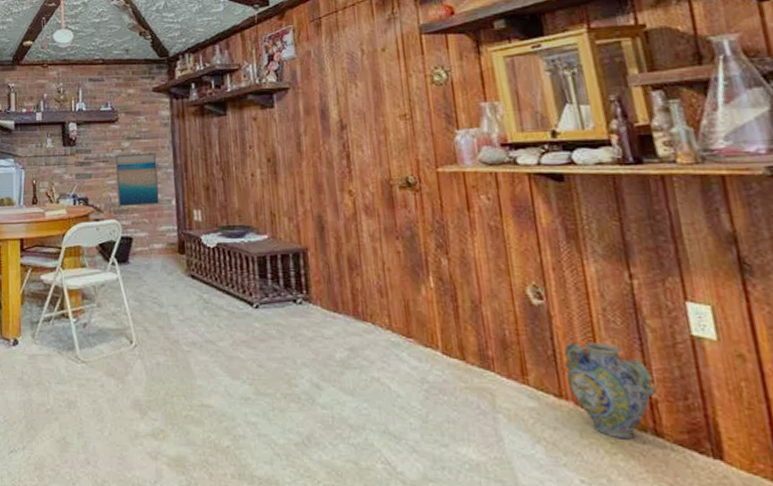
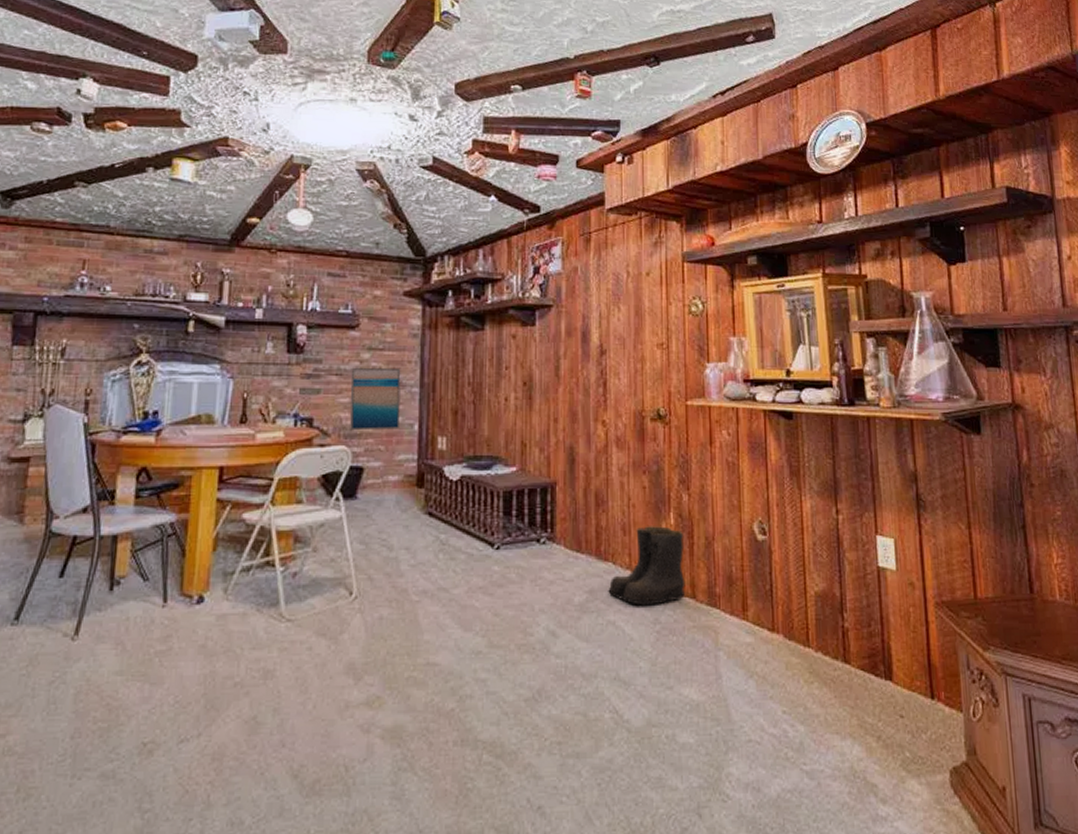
boots: none [369,289,454,365] -> present [608,526,686,606]
ceramic jug: present [564,342,656,440] -> none [779,576,848,668]

